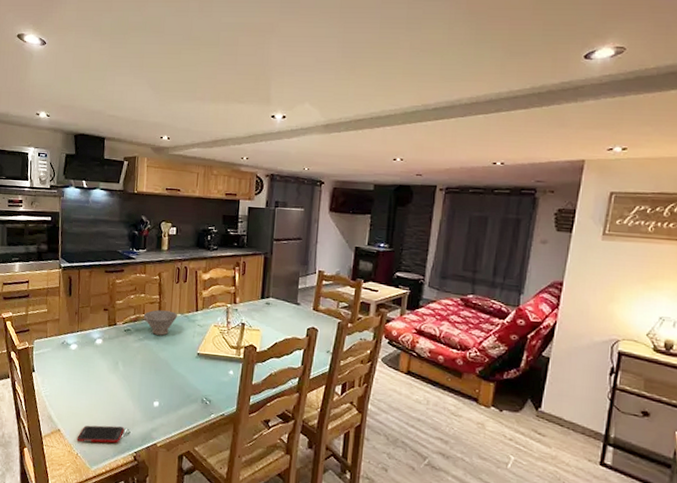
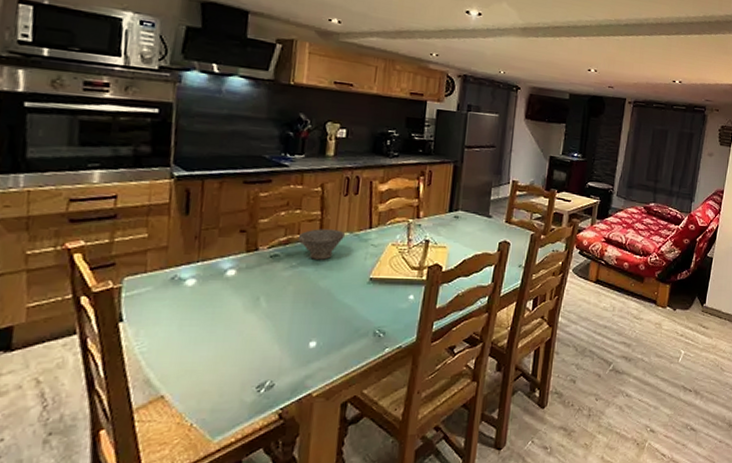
cell phone: present [76,425,124,443] -> none [191,379,266,408]

